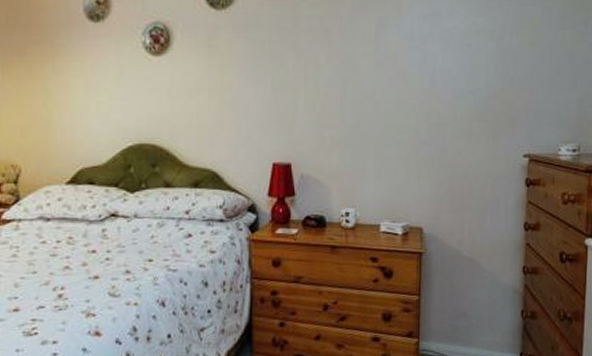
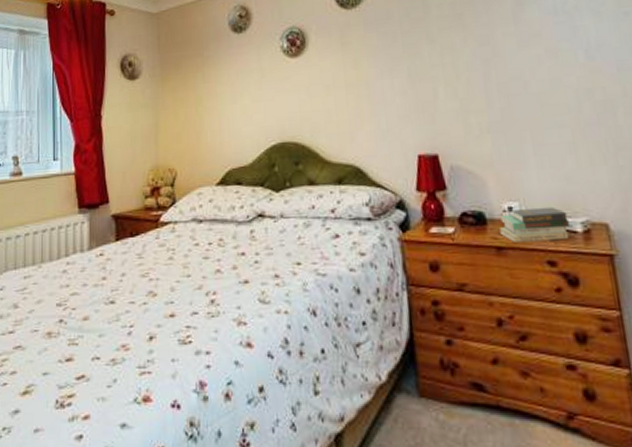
books: none [336,213,392,242] -> present [500,206,569,243]

